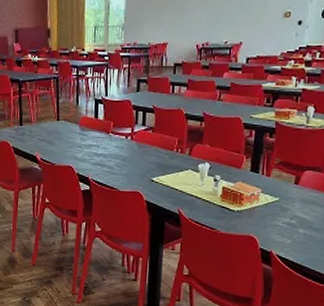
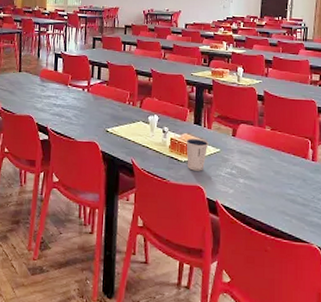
dixie cup: none [240,186,266,221] -> present [186,138,209,171]

